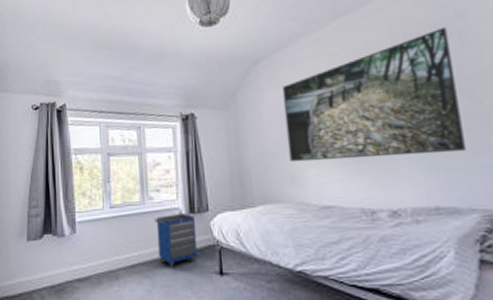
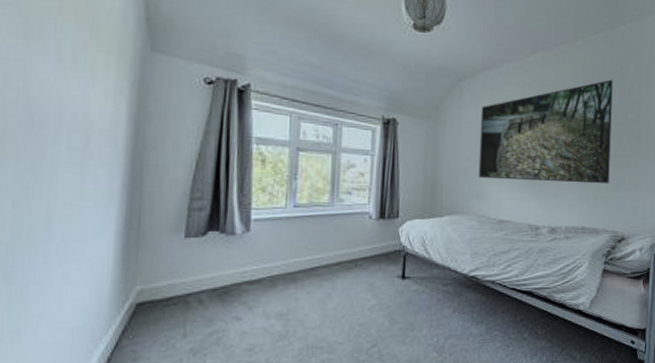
cabinet: present [154,214,198,268] -> none [342,218,385,271]

